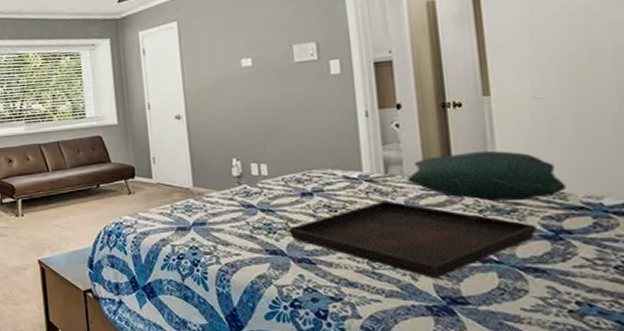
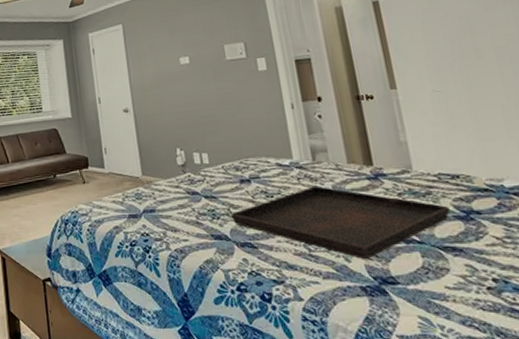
pillow: present [406,150,566,201] -> none [332,138,471,184]

